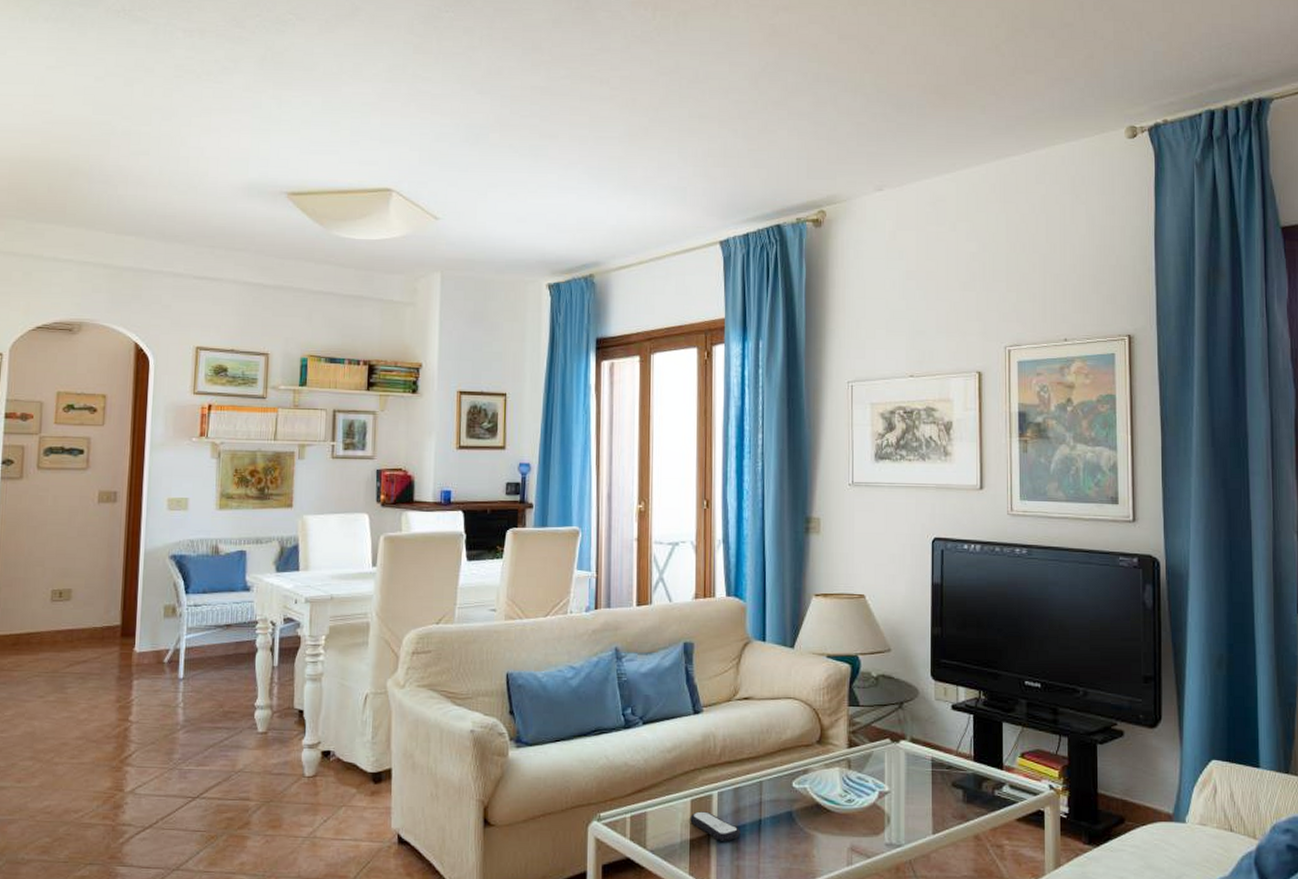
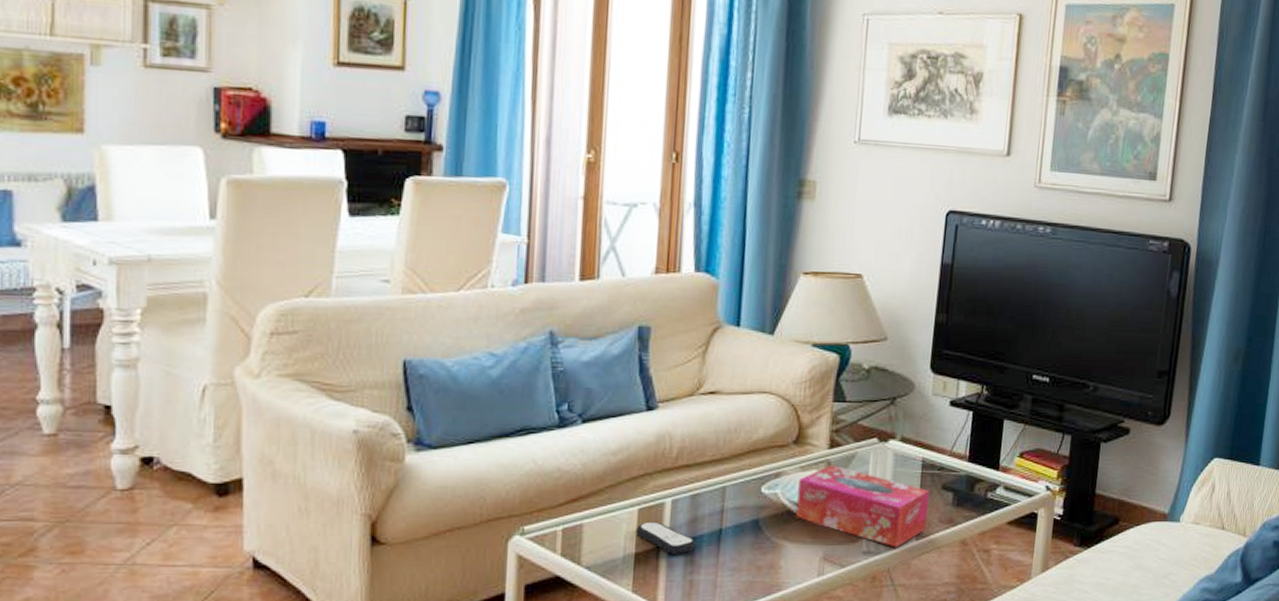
tissue box: none [824,762,941,841] -> present [796,464,930,548]

